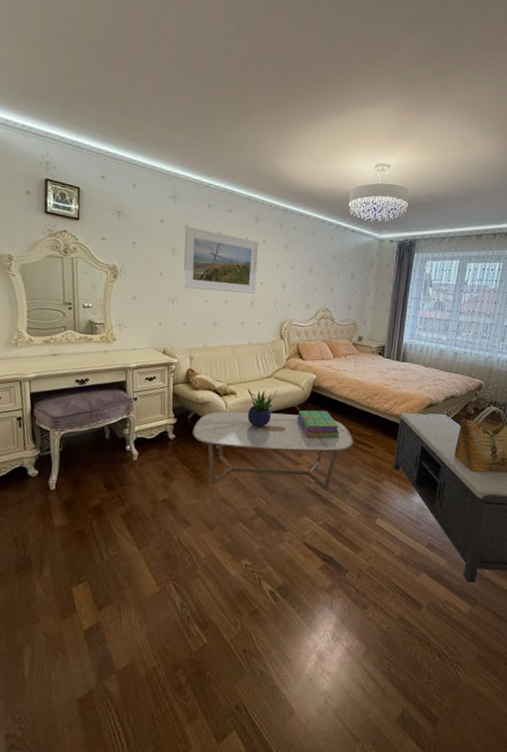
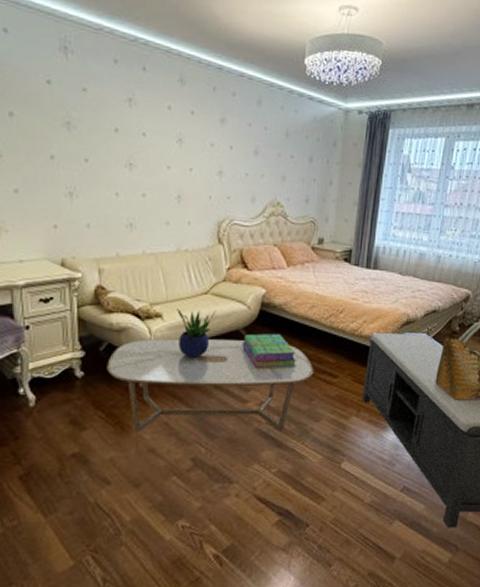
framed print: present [183,226,259,294] -> none [82,89,186,184]

